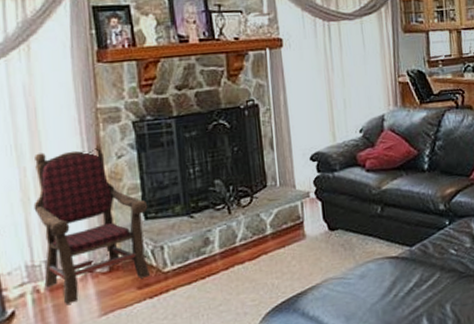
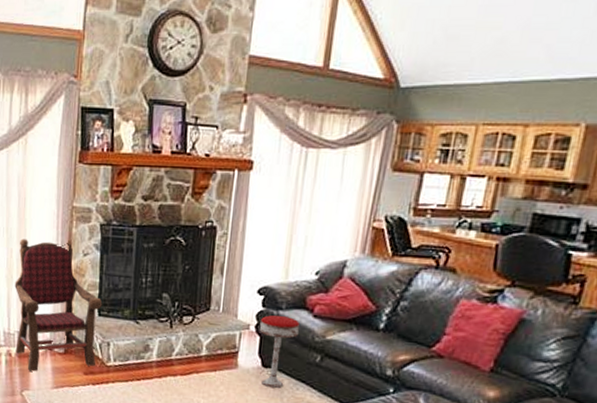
bar stool: none [318,176,357,249] -> present [259,315,301,388]

